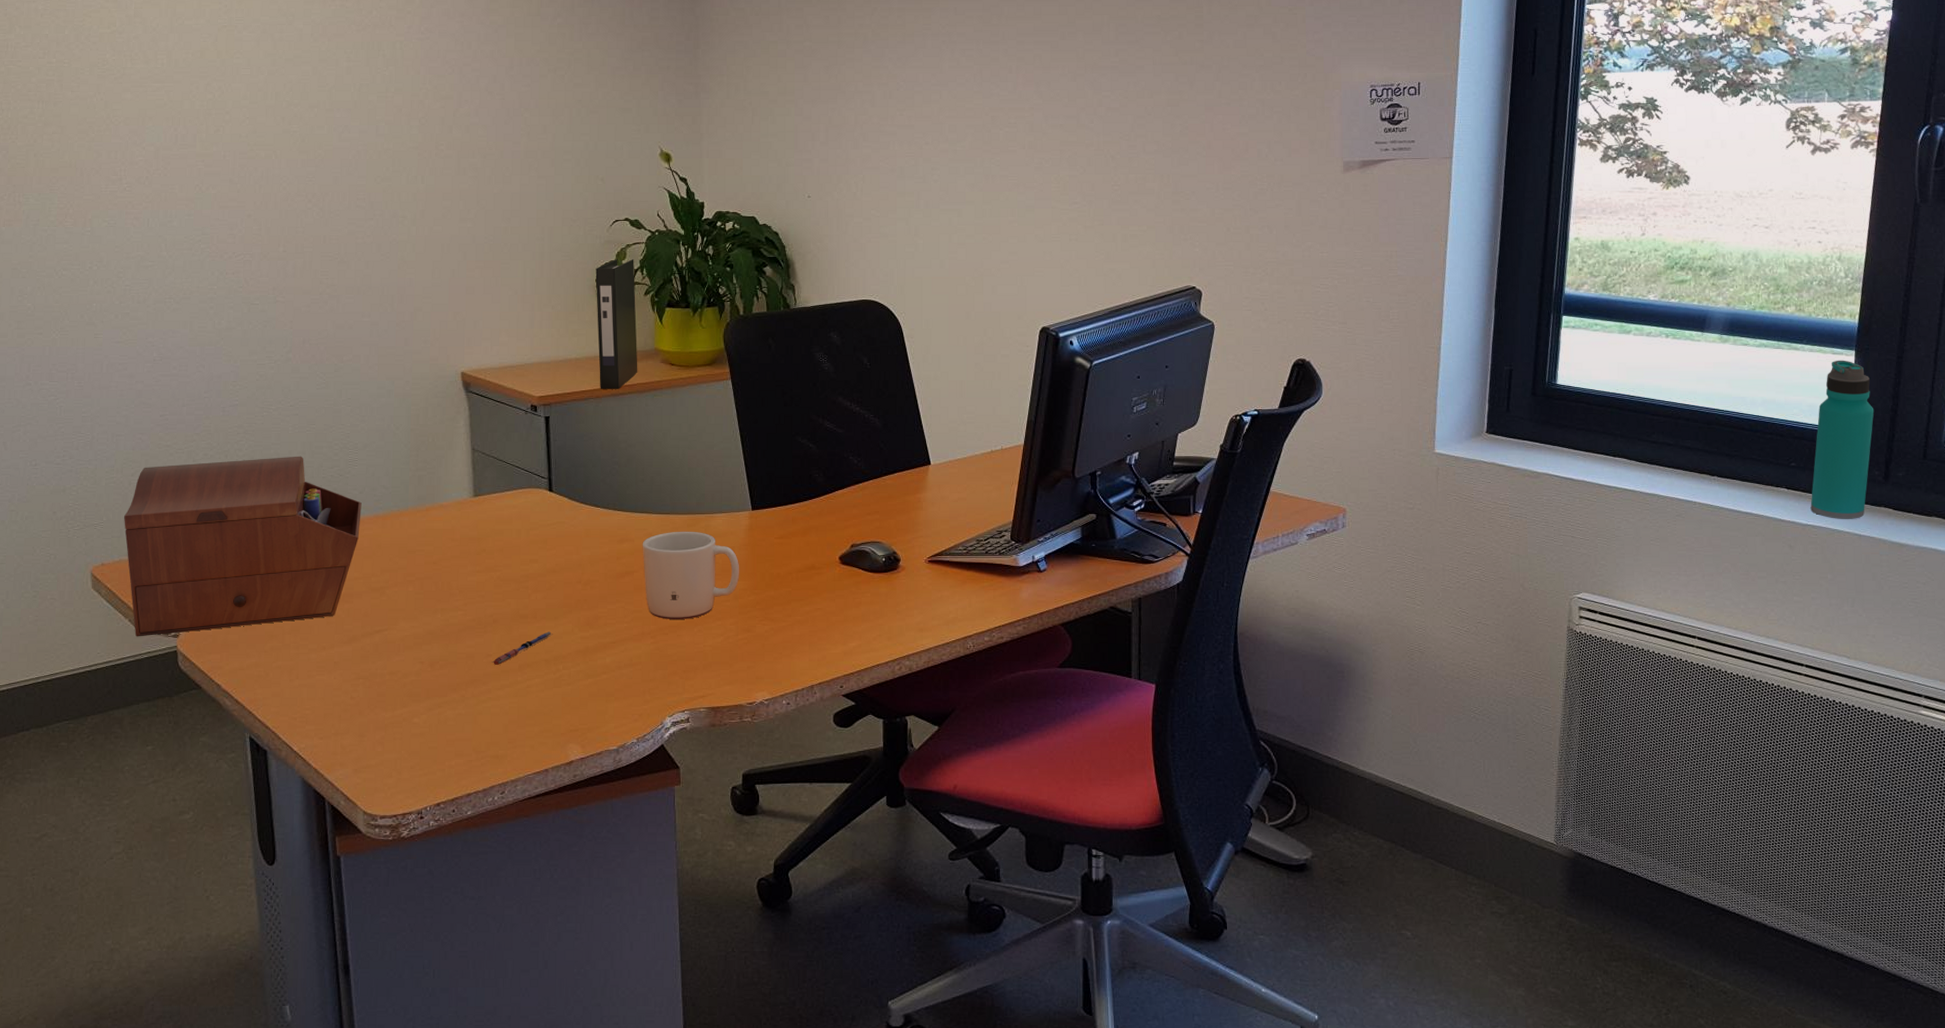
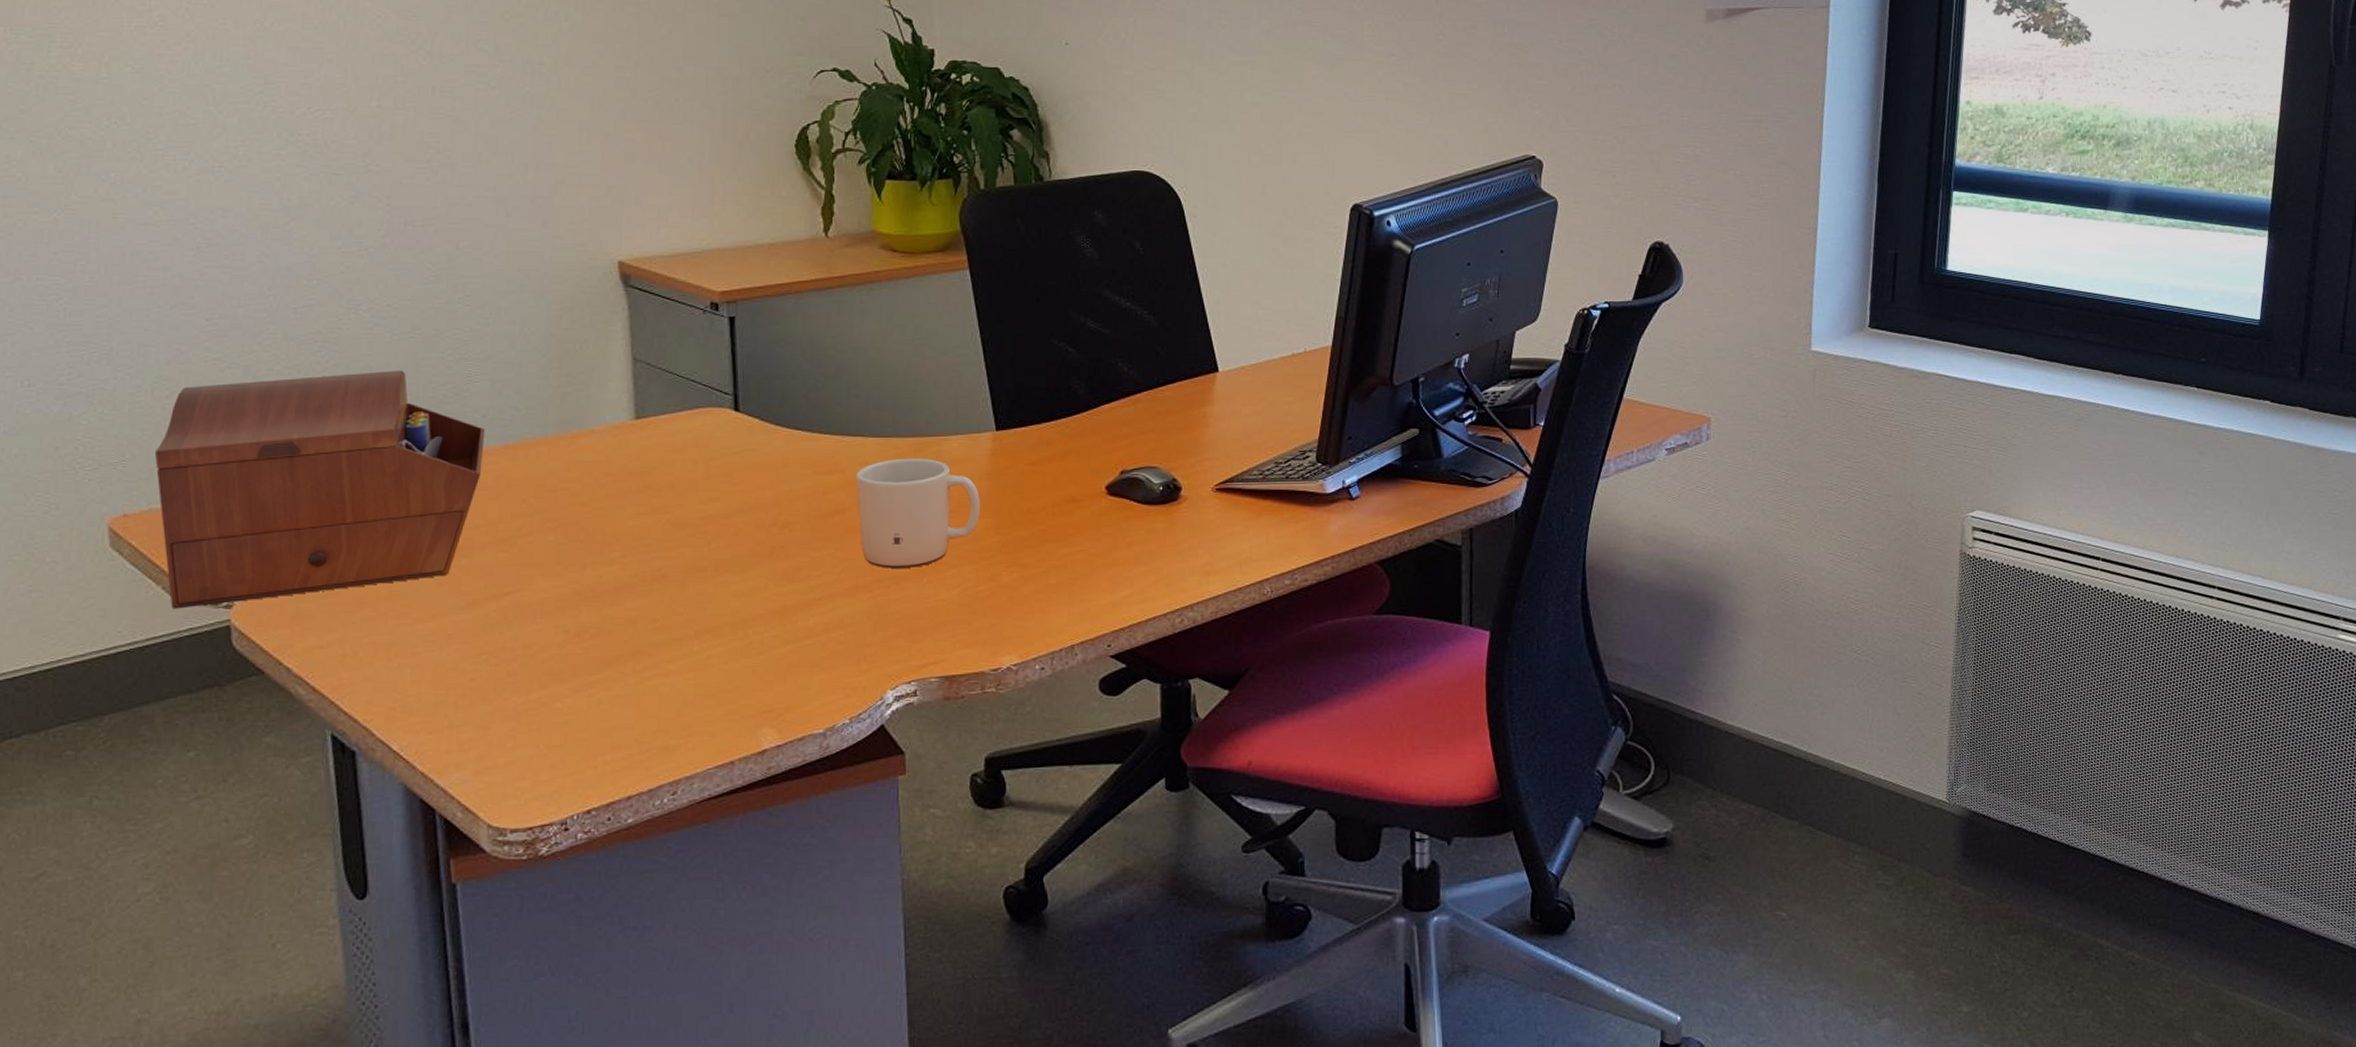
pen: present [492,631,553,666] -> none [660,587,740,633]
binder: present [595,259,638,389] -> none [794,119,850,282]
water bottle: present [1810,360,1875,520] -> none [2222,241,2289,422]

